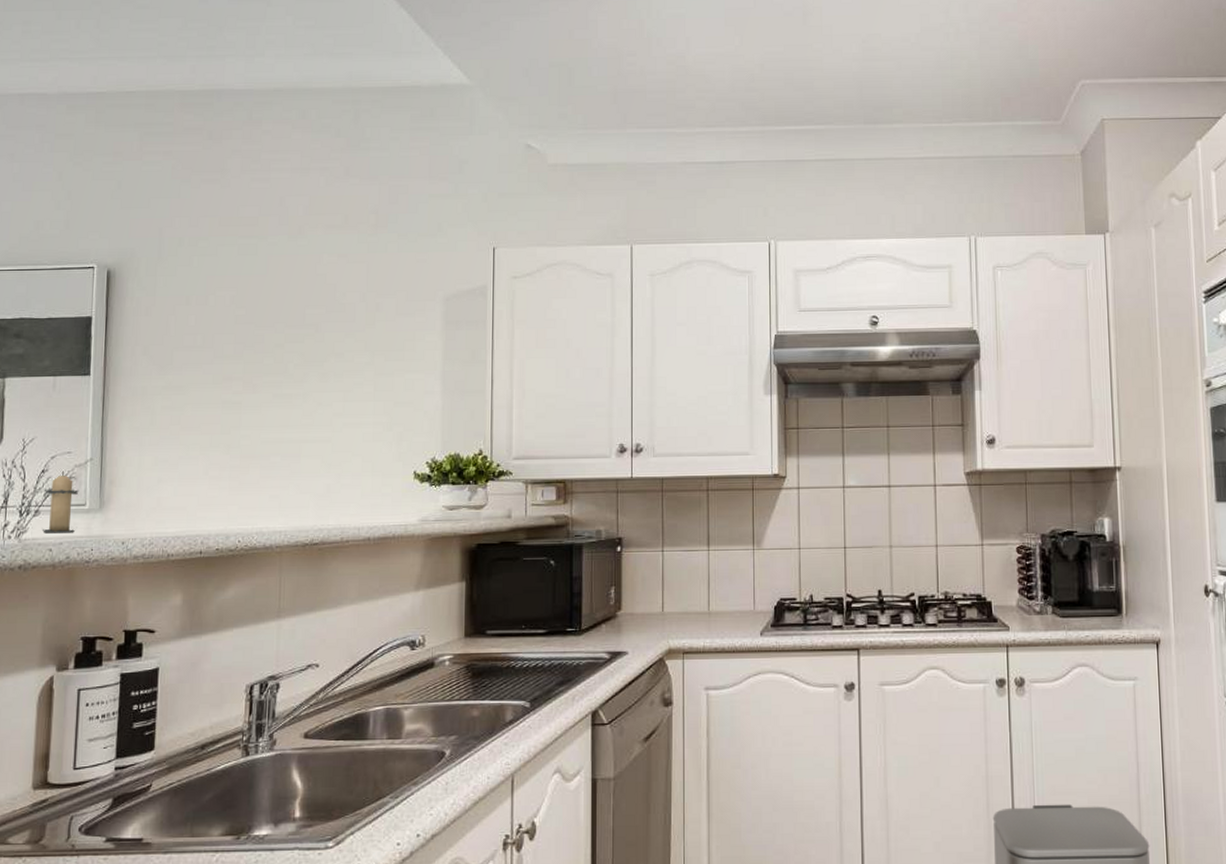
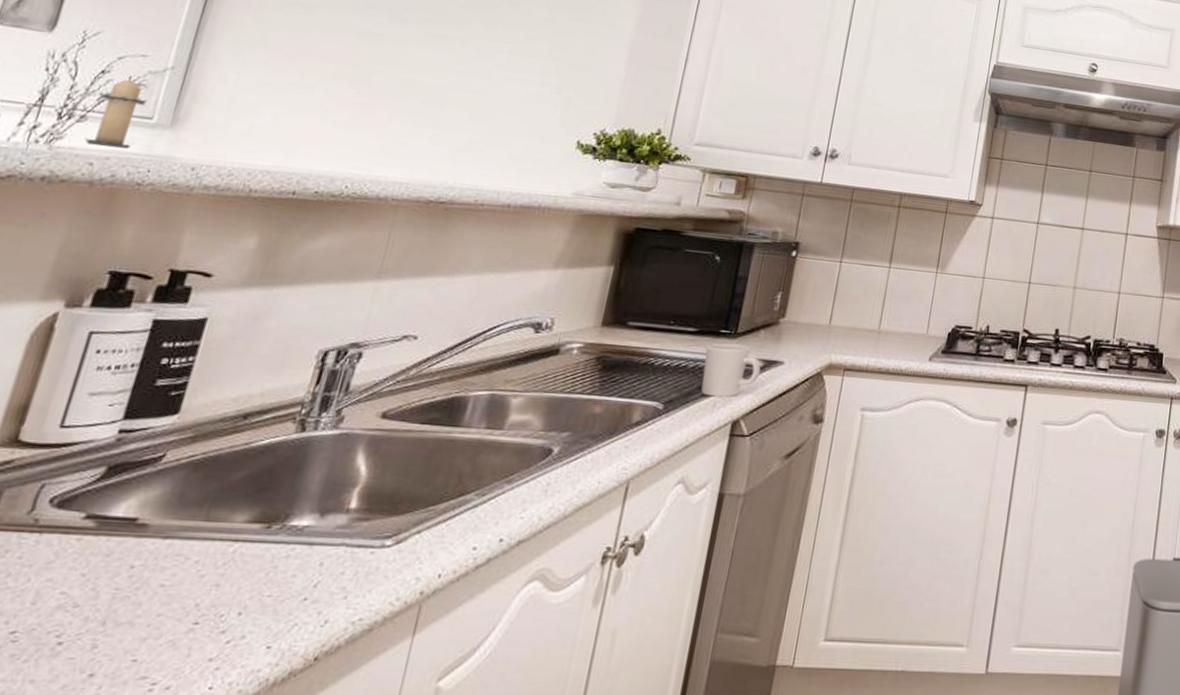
mug: none [557,640,608,691] -> present [701,343,761,397]

